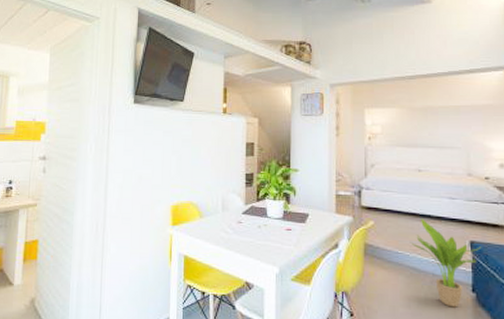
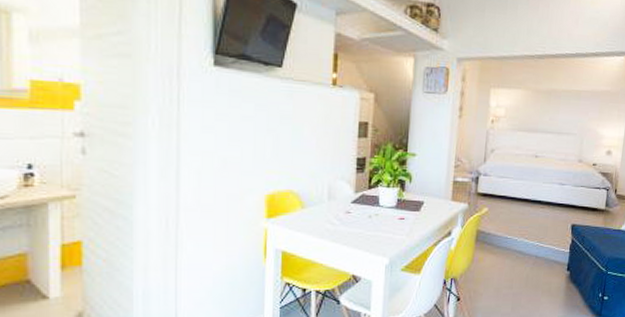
potted plant: present [412,219,482,308] -> none [521,204,581,285]

